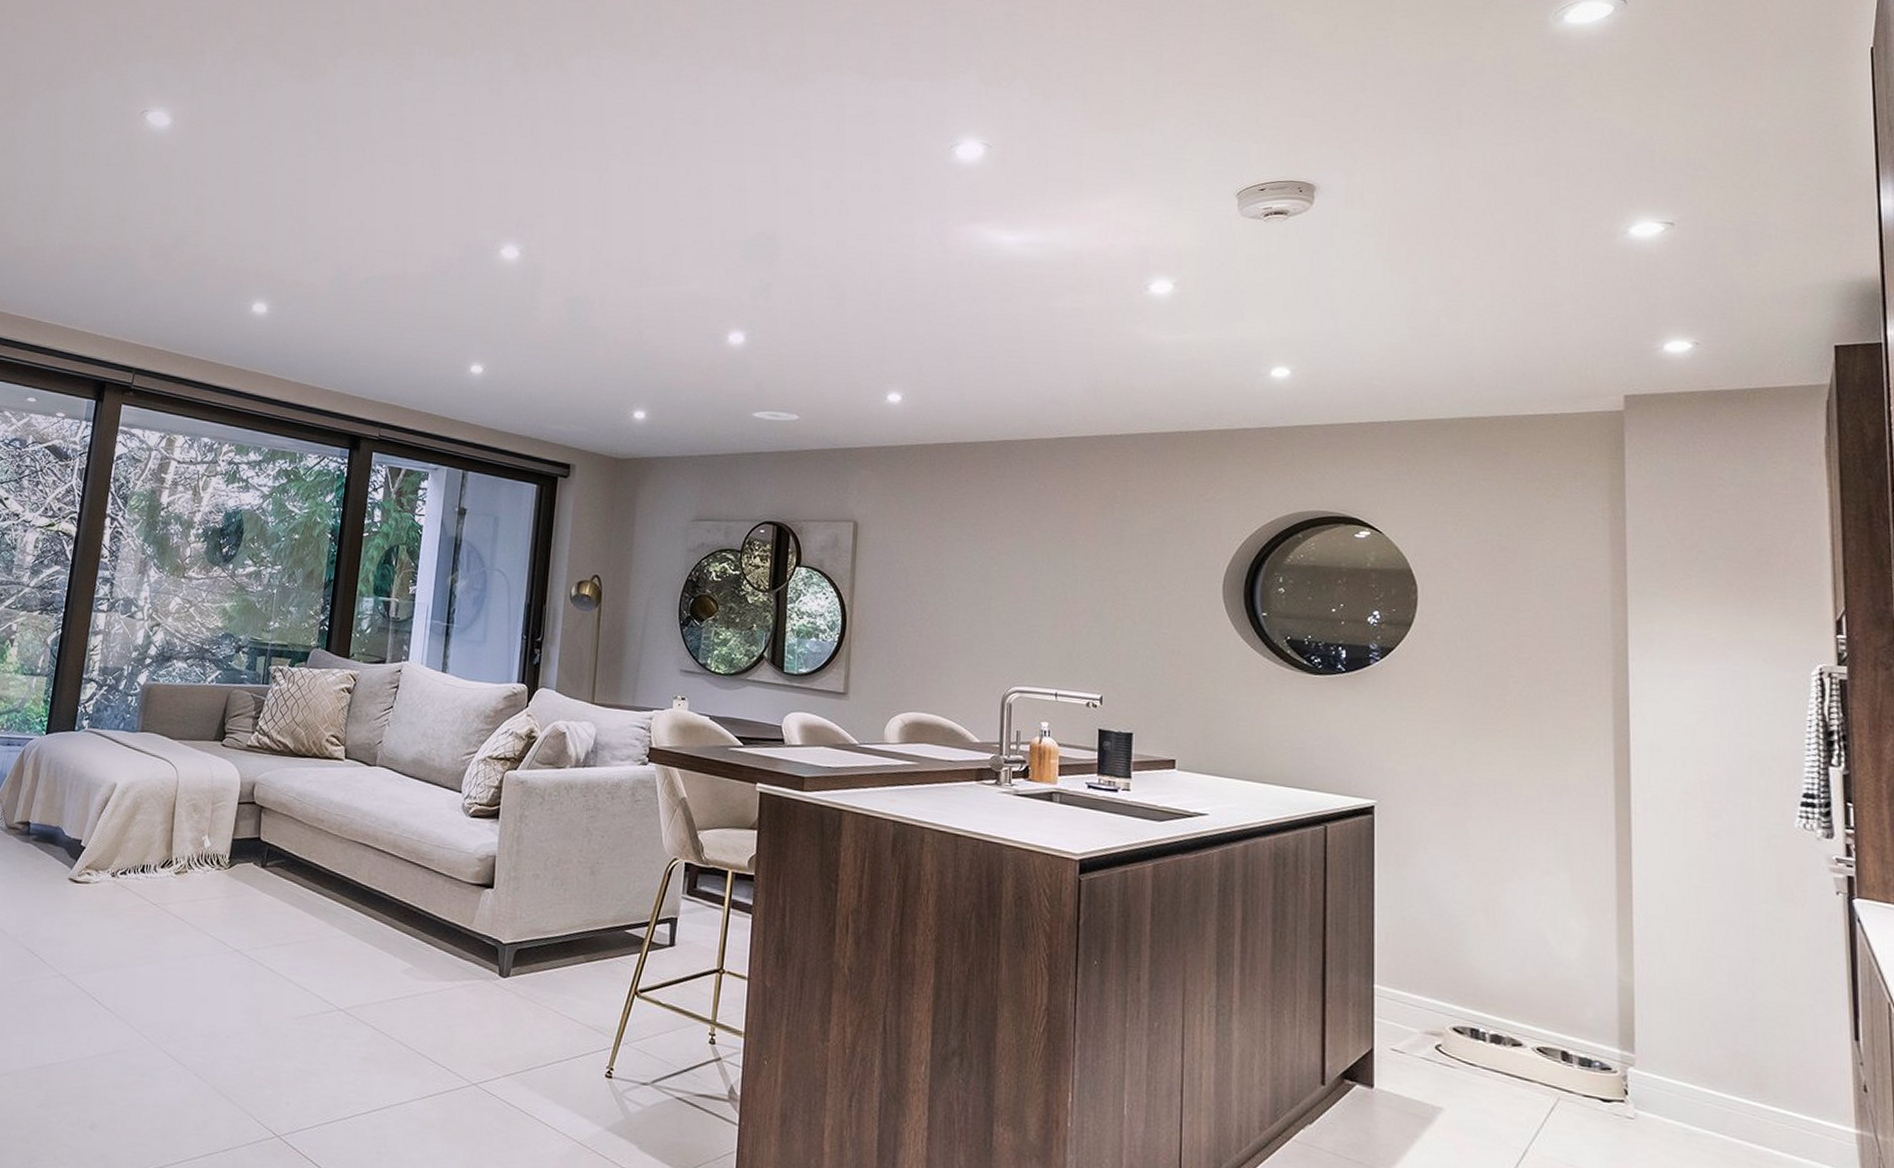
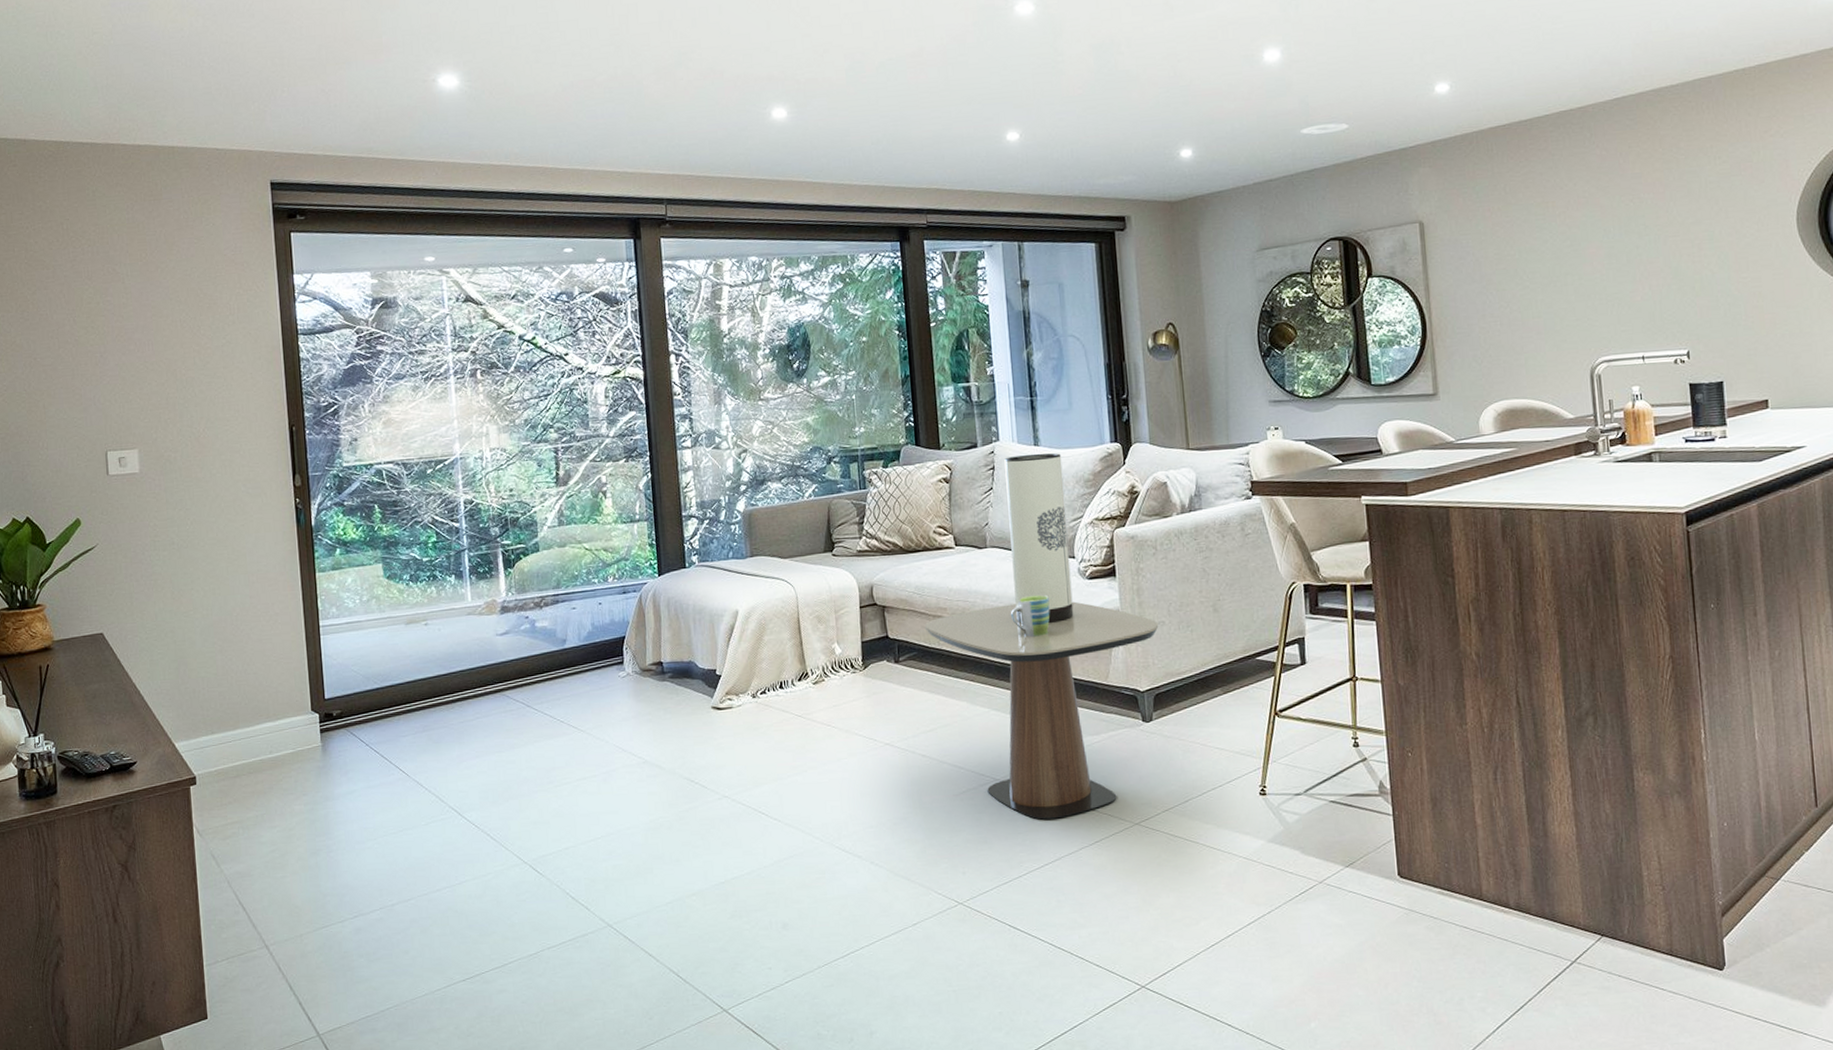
side table: none [298,827,533,1064] -> present [924,601,1159,820]
mug: none [386,822,428,867] -> present [1010,594,1050,637]
table lamp: none [392,678,467,856] -> present [1004,453,1074,624]

